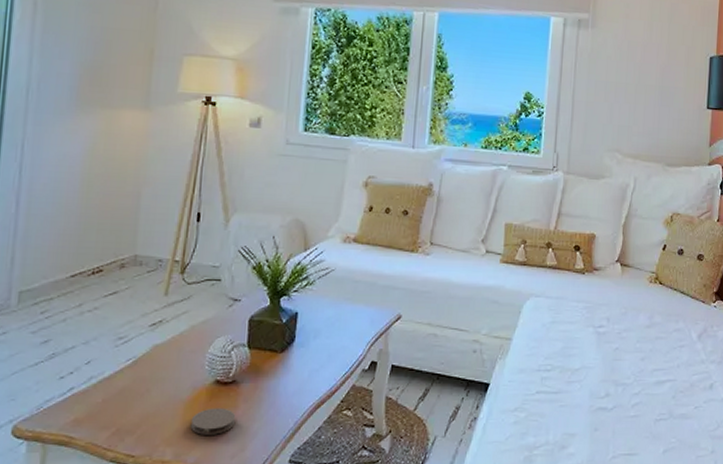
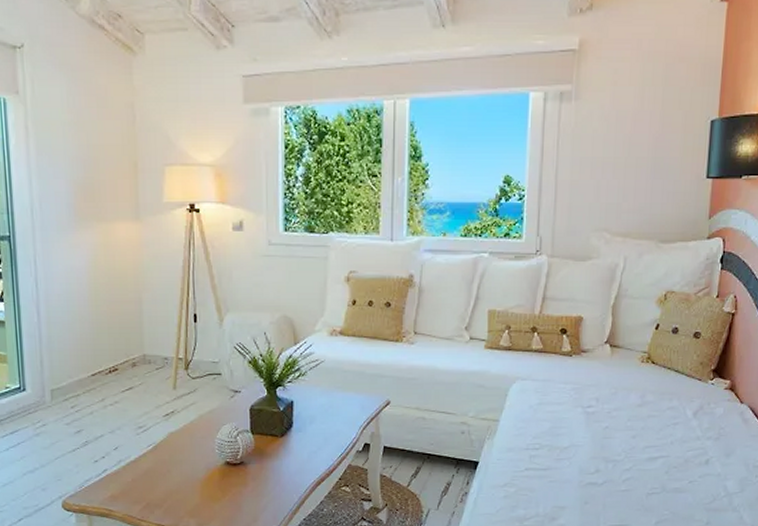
coaster: present [190,407,236,435] -> none [208,485,247,508]

